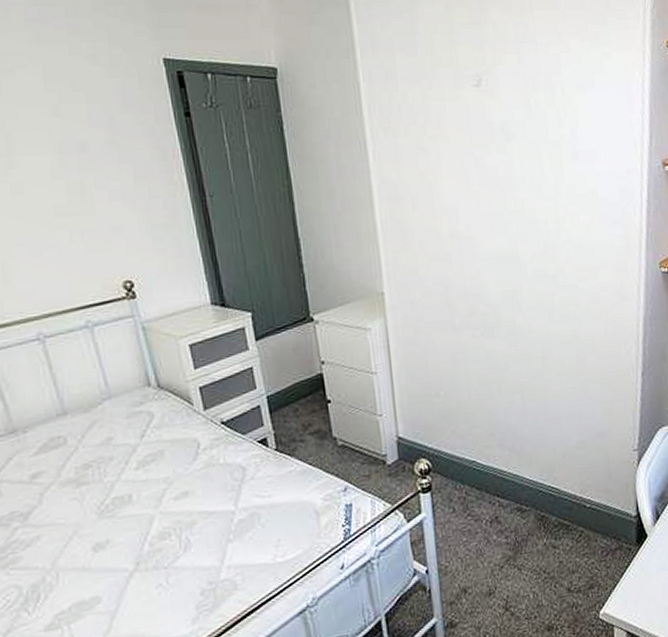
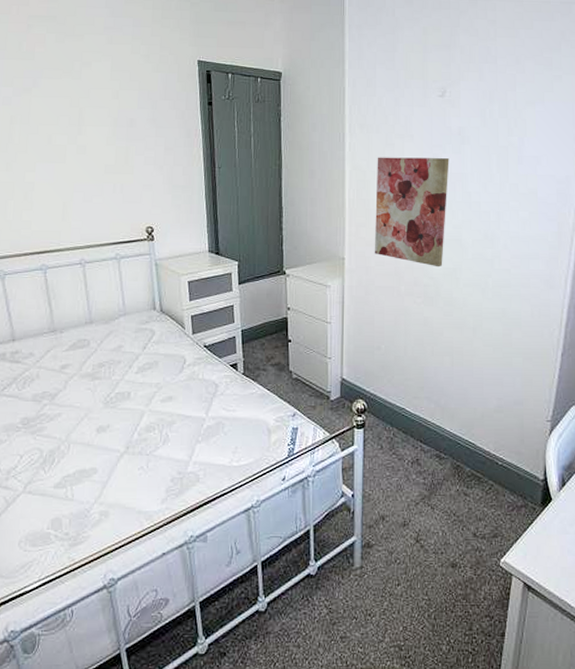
wall art: none [409,160,501,292] -> present [374,157,449,267]

